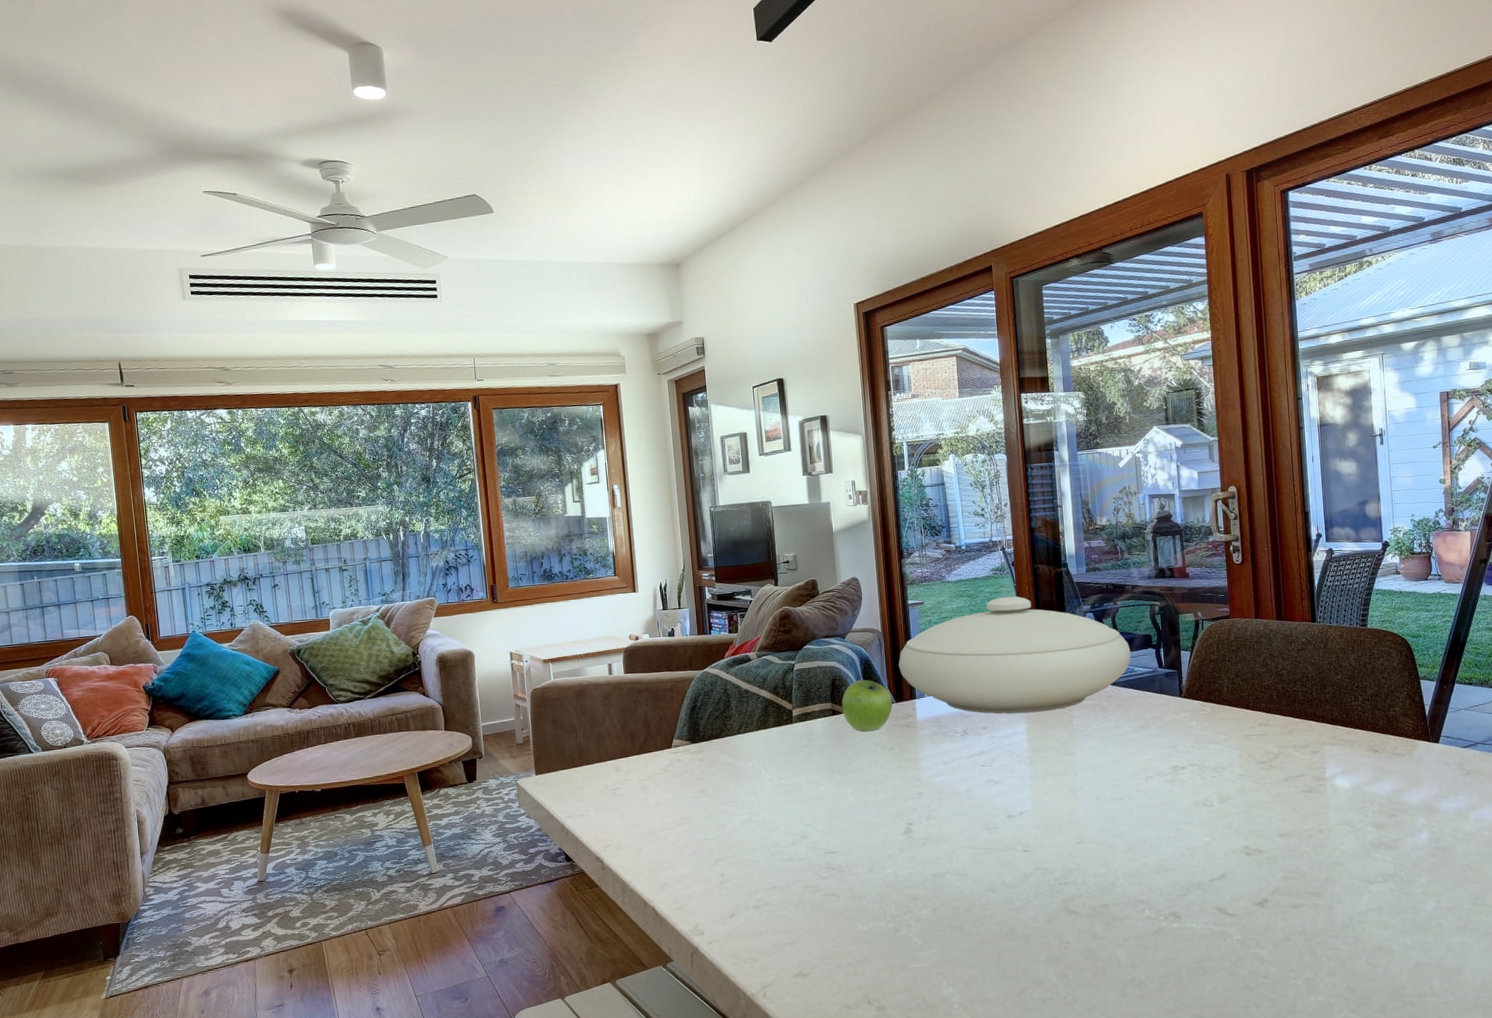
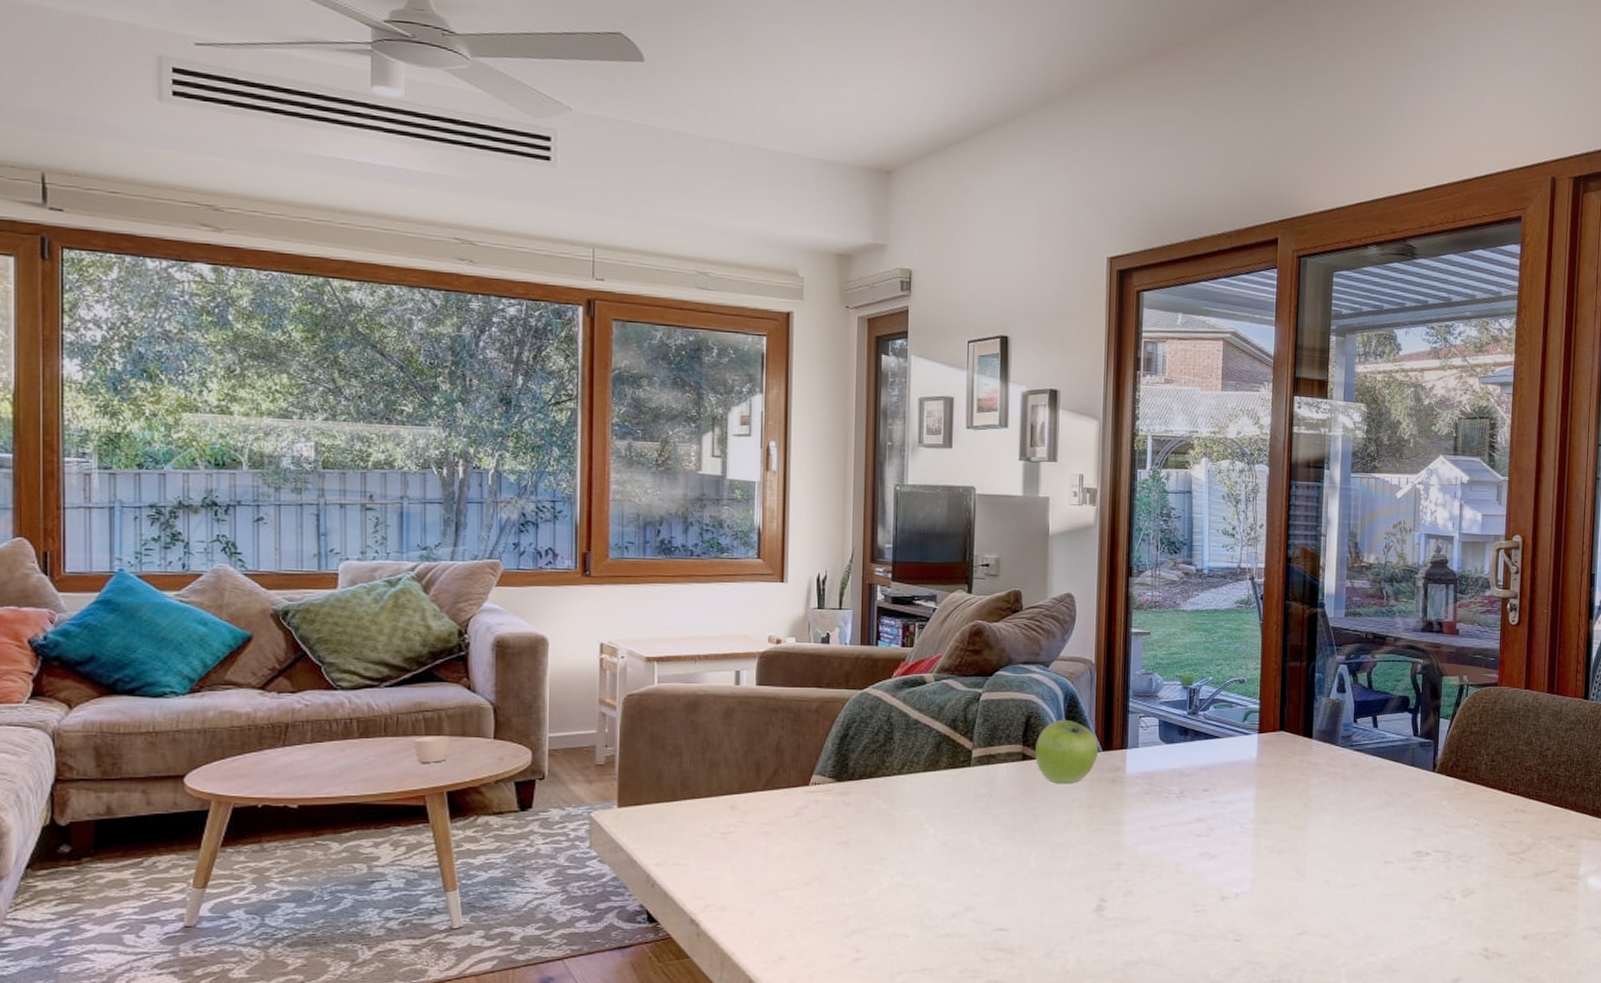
candle: none [390,731,416,752] -> present [412,736,451,763]
decorative bowl: present [898,596,1131,714] -> none [1111,635,1385,776]

